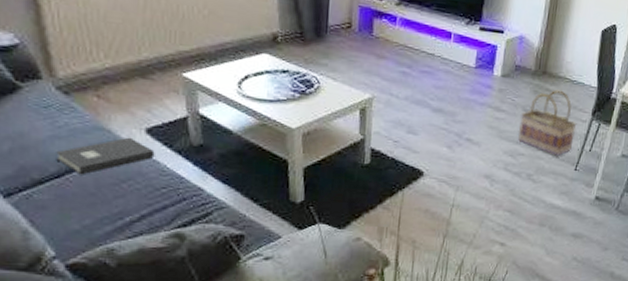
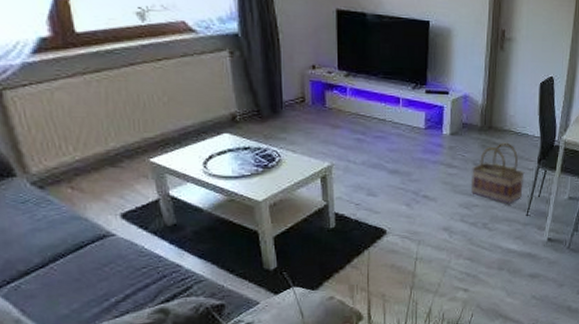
book: present [56,137,155,175] -> none [38,223,132,263]

